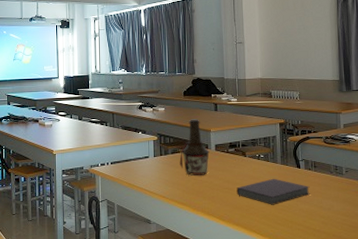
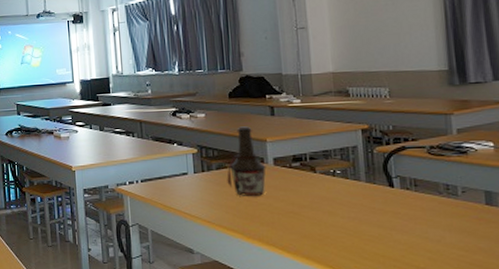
notebook: present [236,178,310,205] -> none [304,200,410,234]

